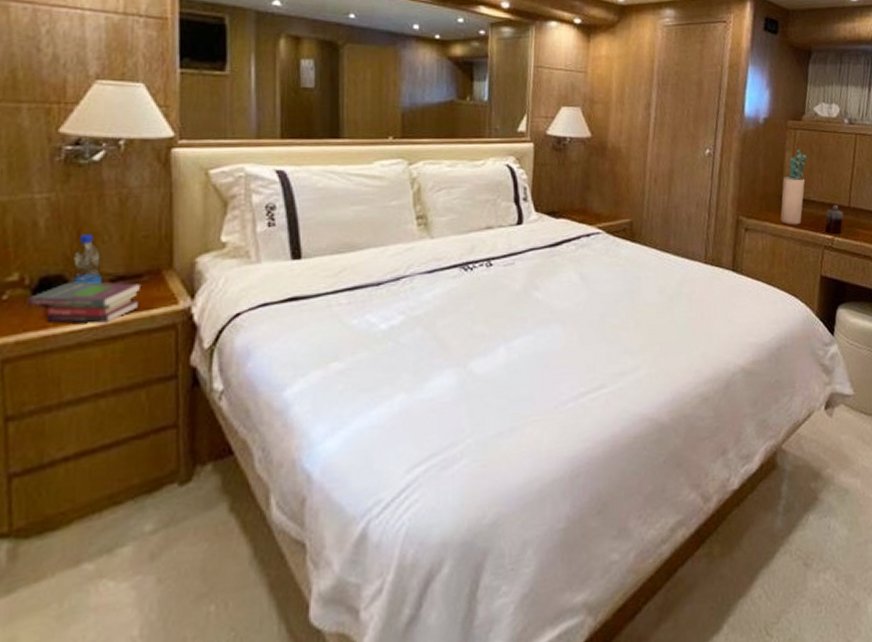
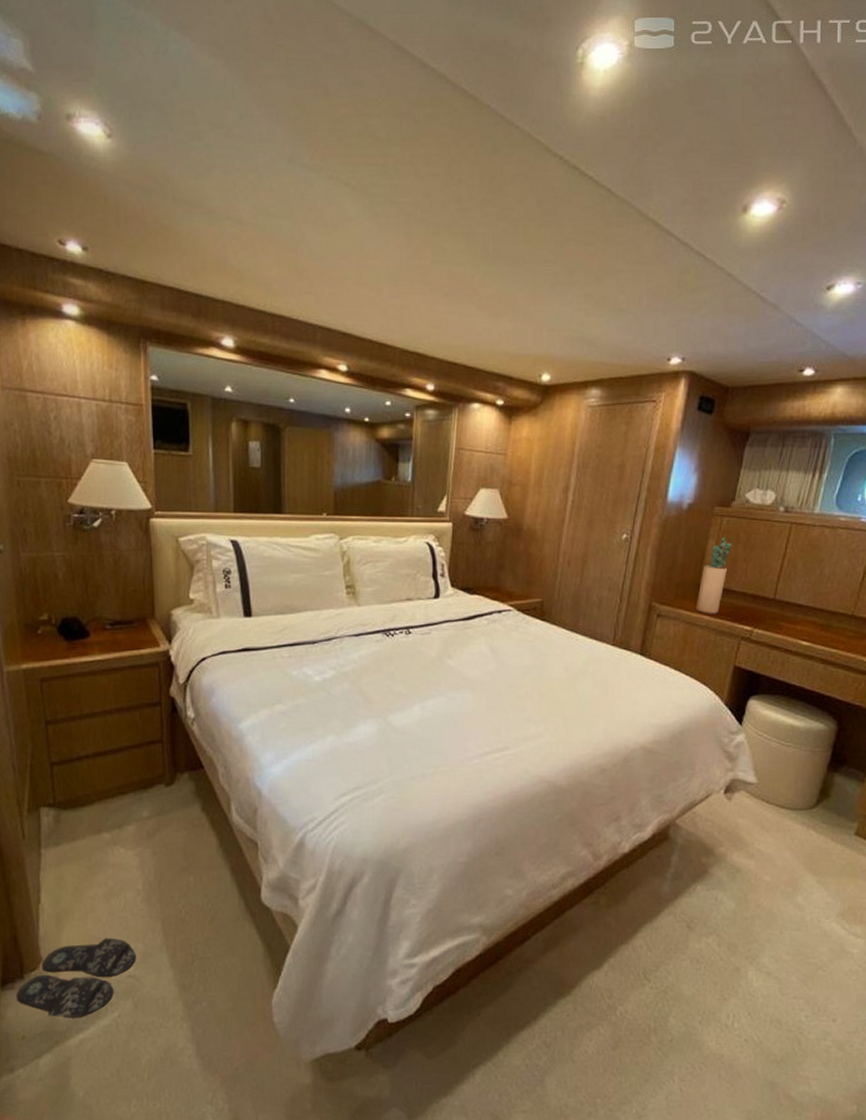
books: present [27,281,140,324] -> none [55,623,132,658]
bottle: present [72,233,102,285] -> none [83,586,104,627]
perfume bottle: present [824,204,843,235] -> none [743,595,767,627]

